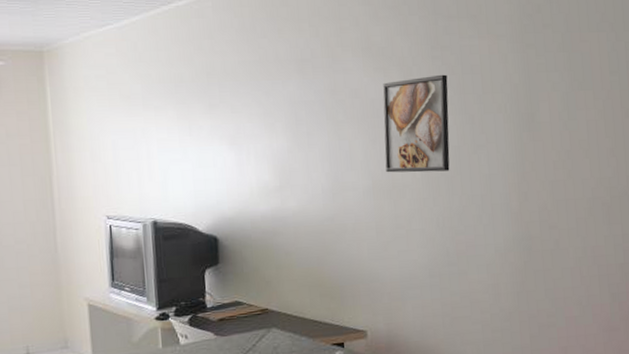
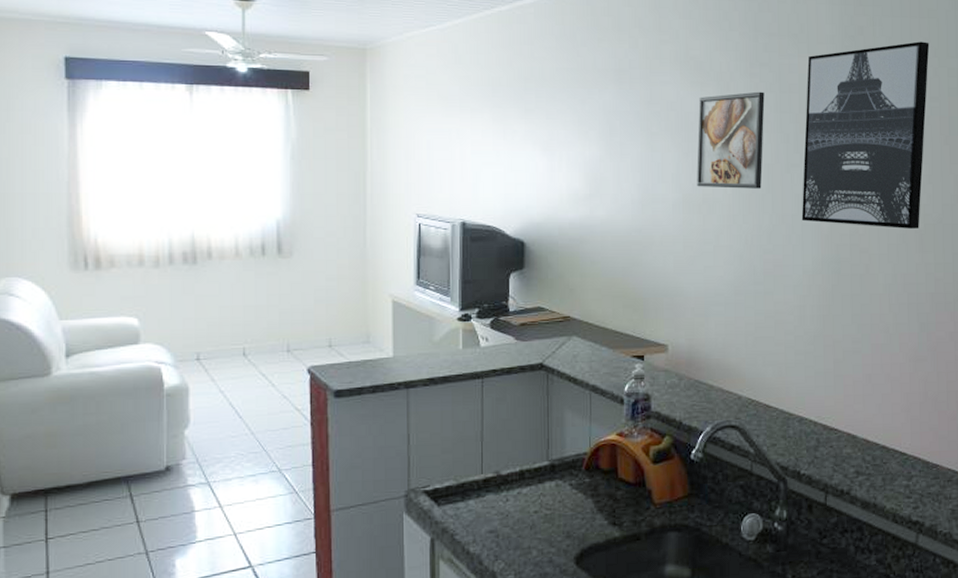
wall art: none [488,17,606,203] -> present [801,41,930,229]

